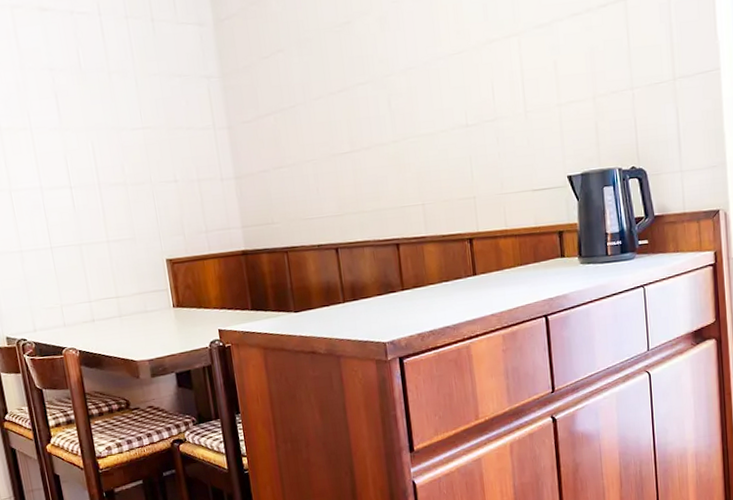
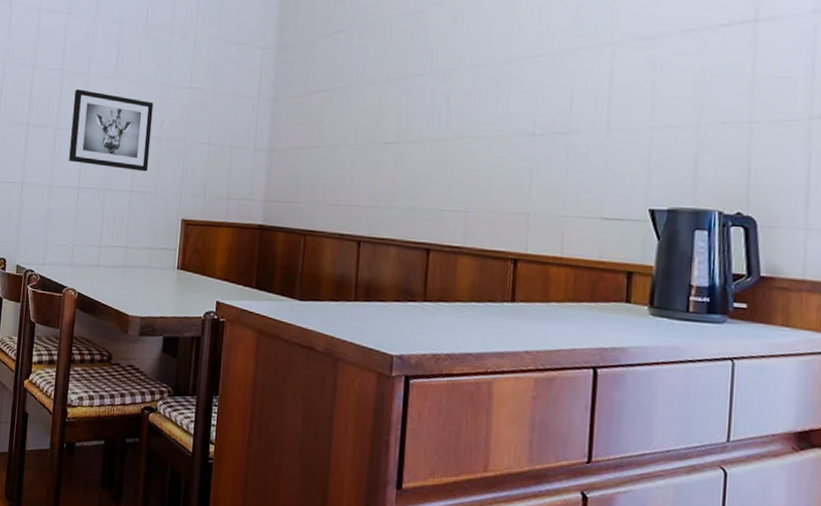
wall art: none [20,146,120,223] -> present [69,89,154,172]

